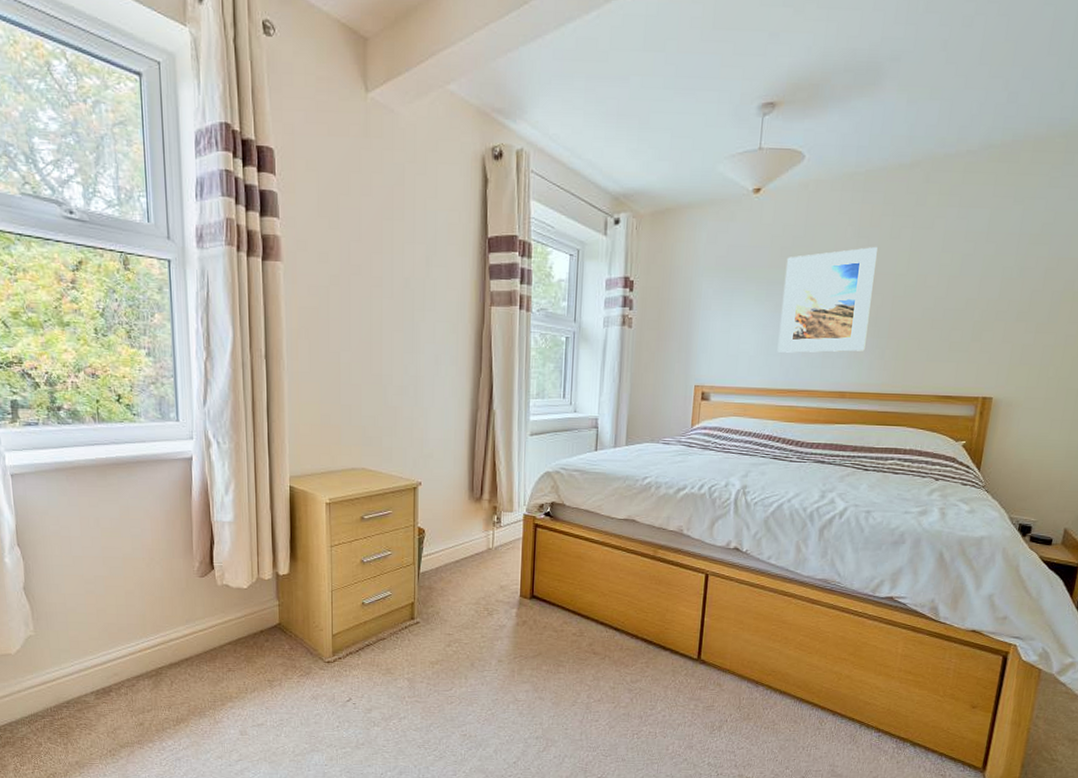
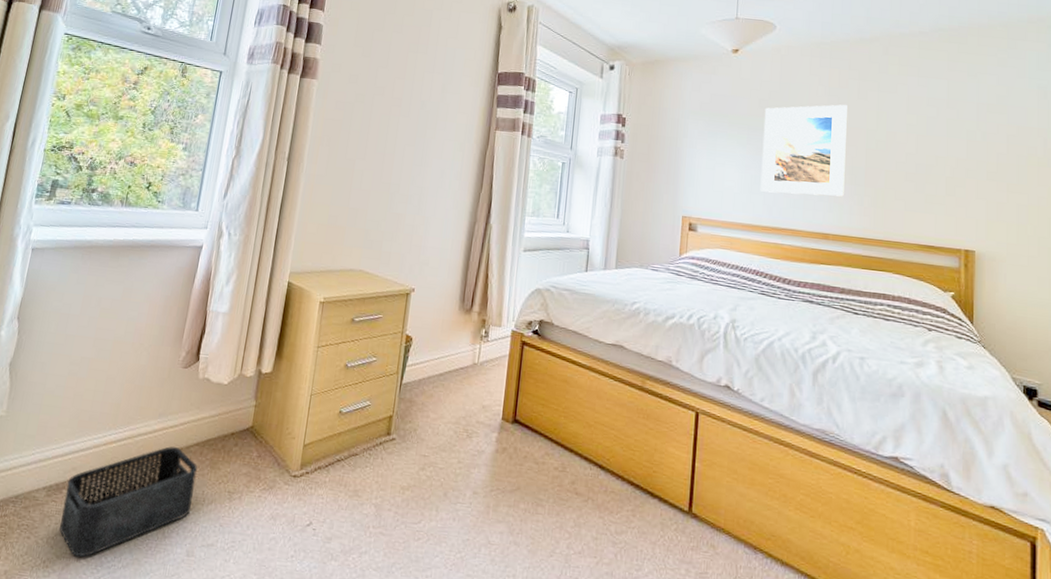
storage bin: none [113,648,236,745] -> present [59,446,198,558]

